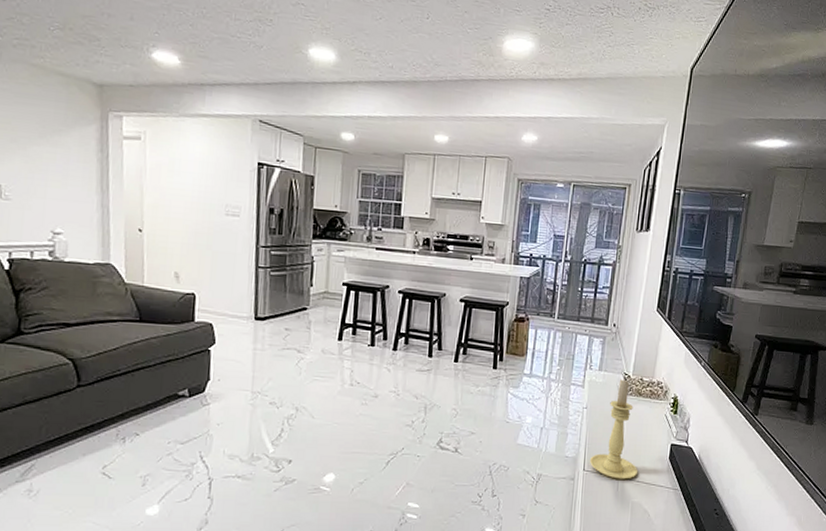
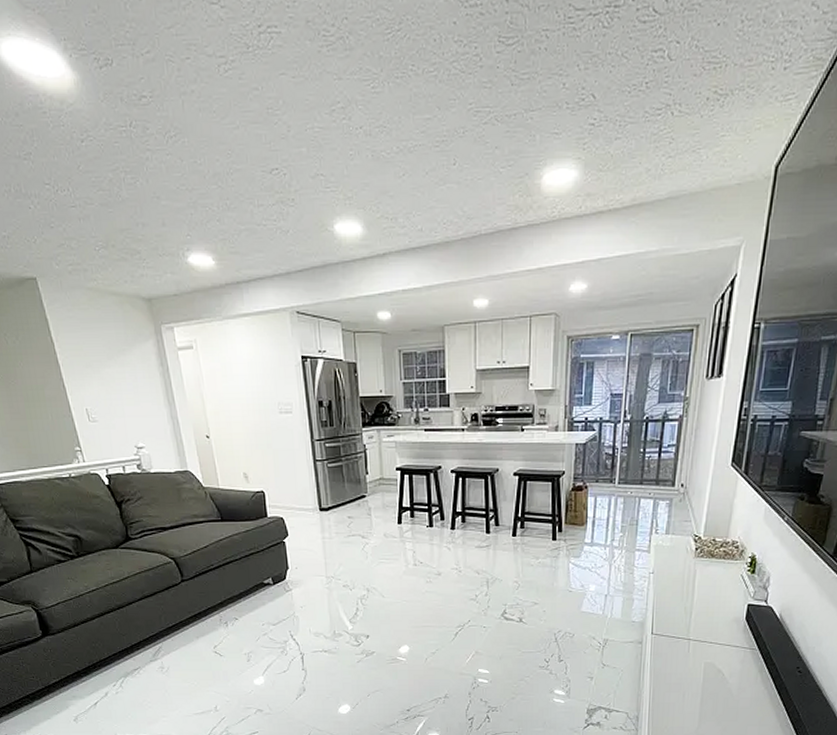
candle holder: present [589,379,638,480] -> none [657,541,711,641]

